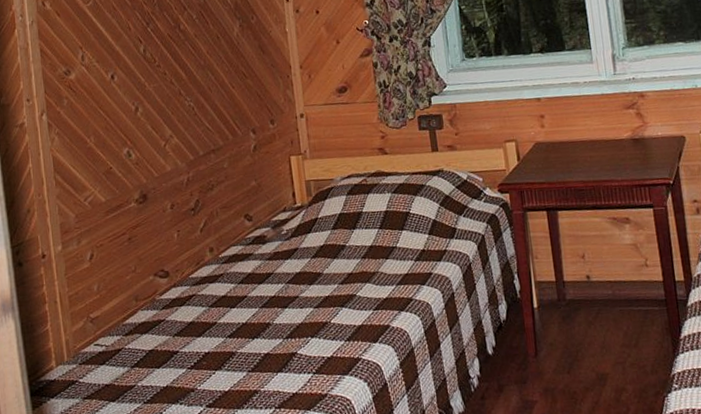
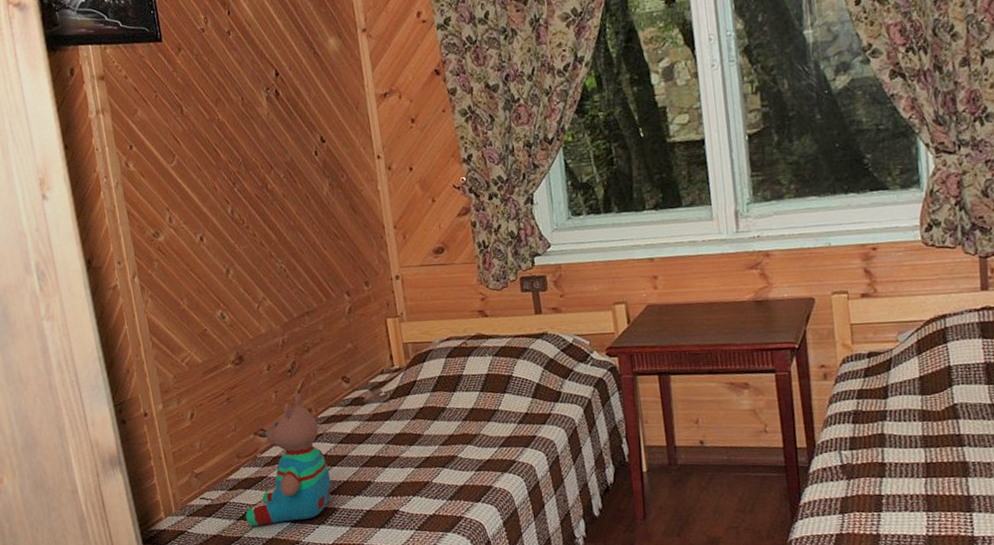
teddy bear: none [140,233,230,374] -> present [245,394,332,526]

